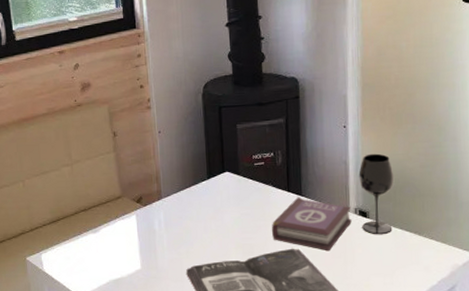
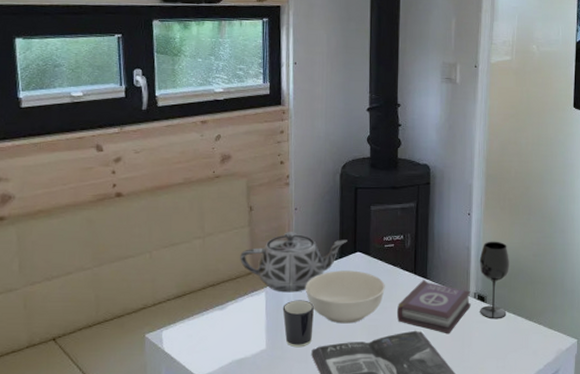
teapot: none [108,154,215,215] -> present [240,231,347,293]
mug: none [154,221,186,267] -> present [282,300,314,348]
bowl: none [174,190,258,243] -> present [305,270,385,324]

